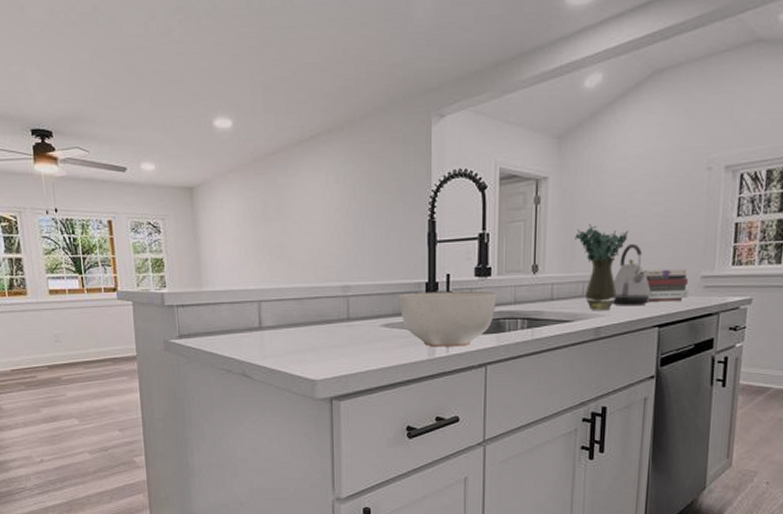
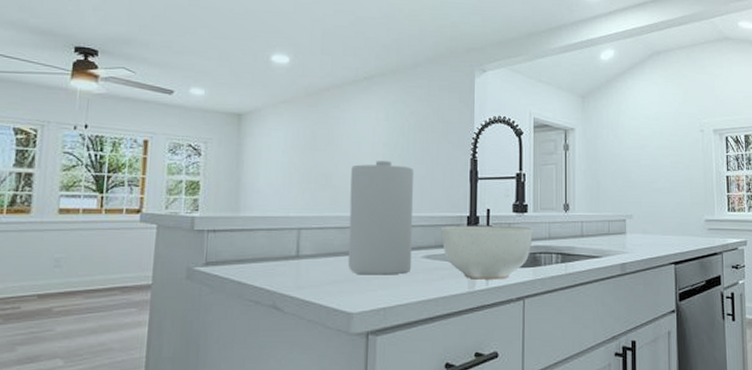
paper towel holder: none [304,228,370,344] -> present [347,161,414,275]
vase: present [575,224,629,310] -> none [599,170,644,247]
kettle: present [612,243,652,306] -> none [633,189,667,245]
books: present [643,269,689,301] -> none [658,212,696,241]

